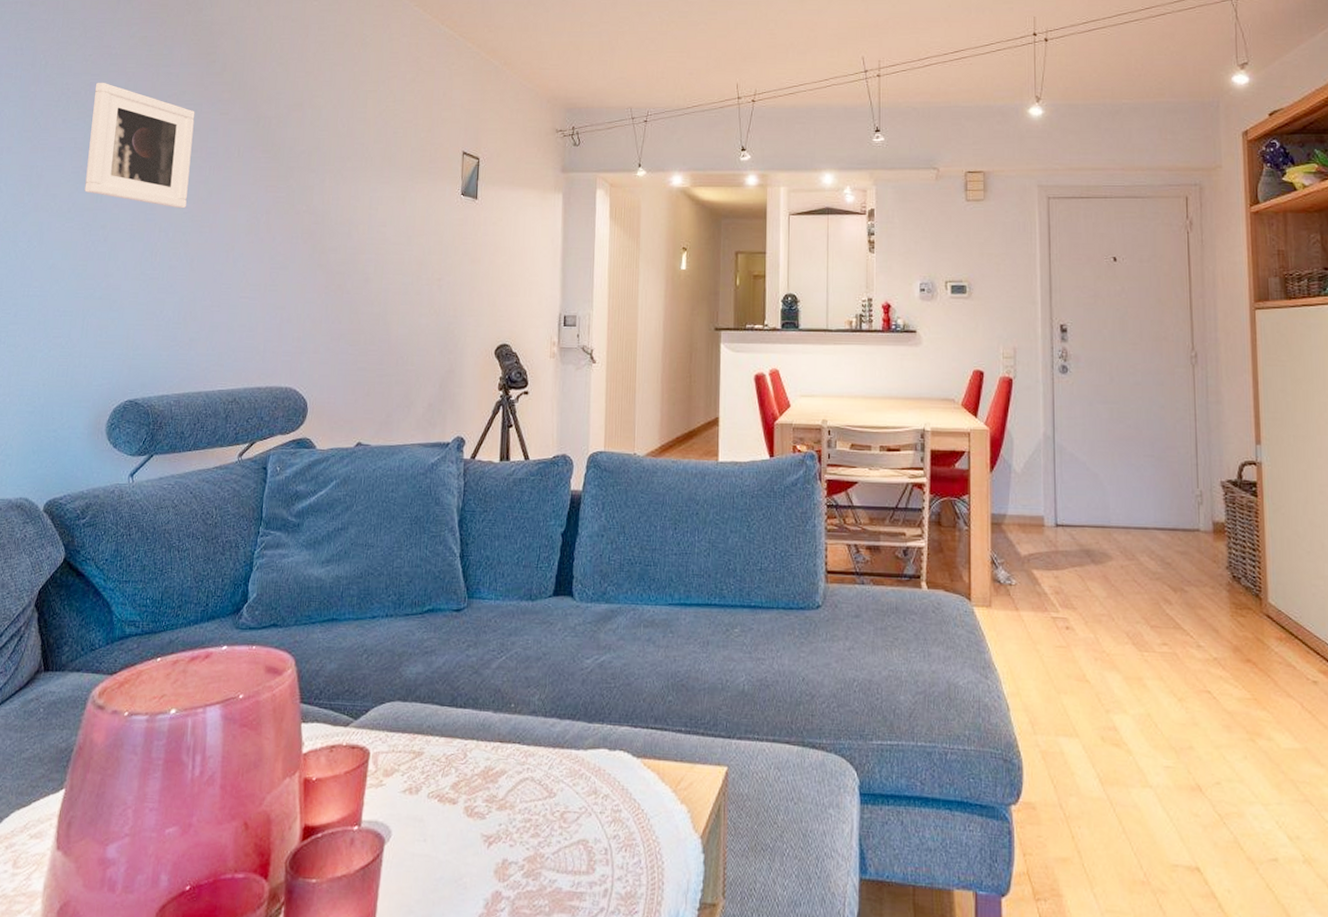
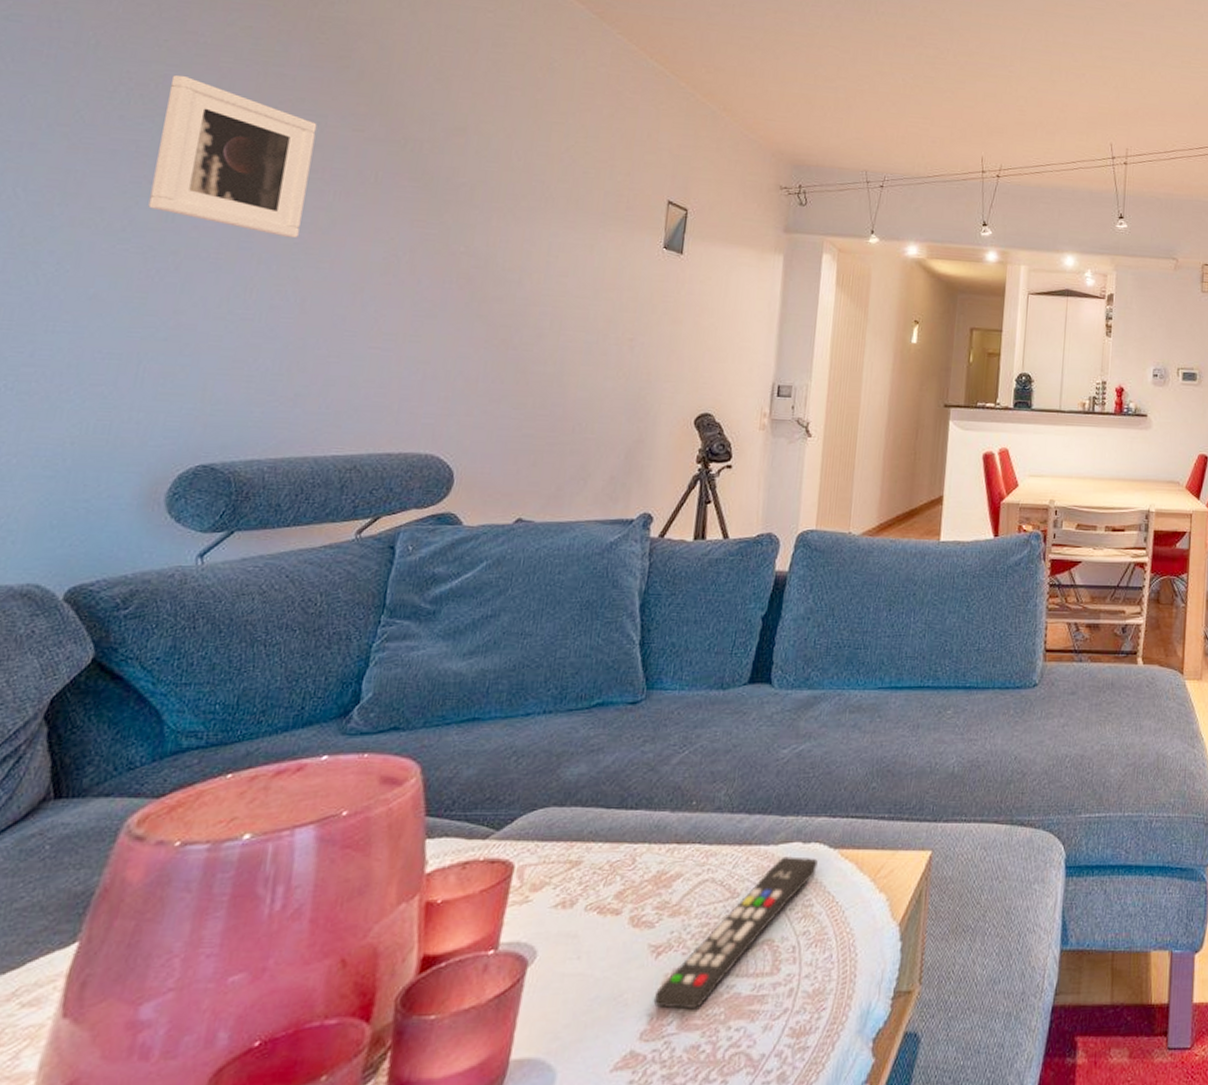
remote control: none [488,762,623,899] -> present [653,856,818,1010]

